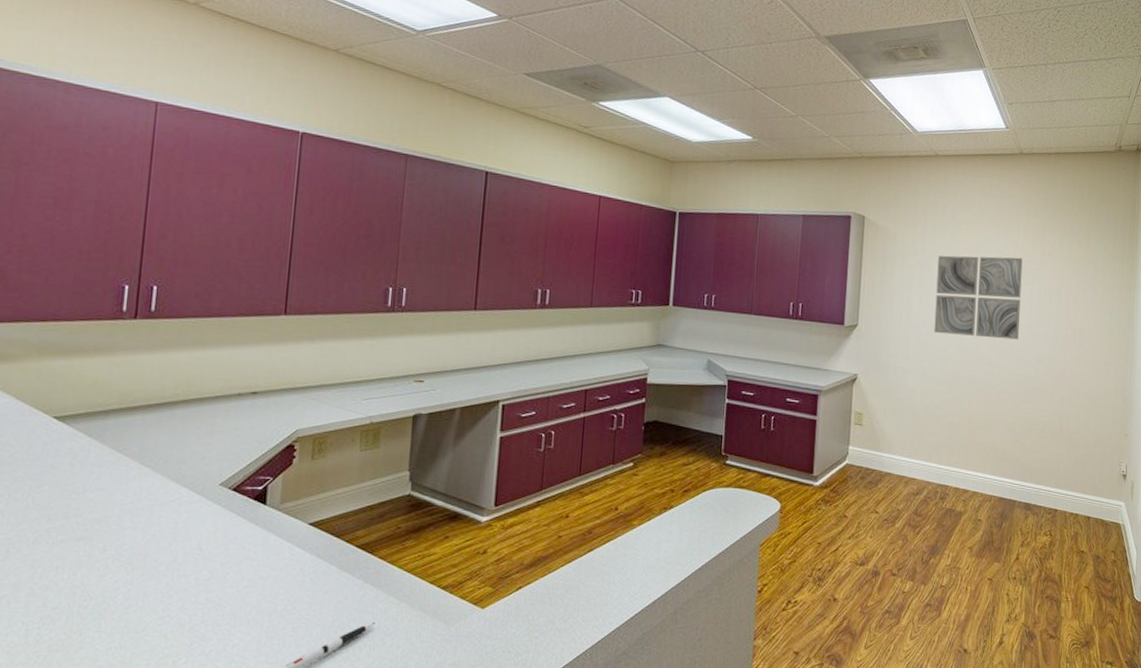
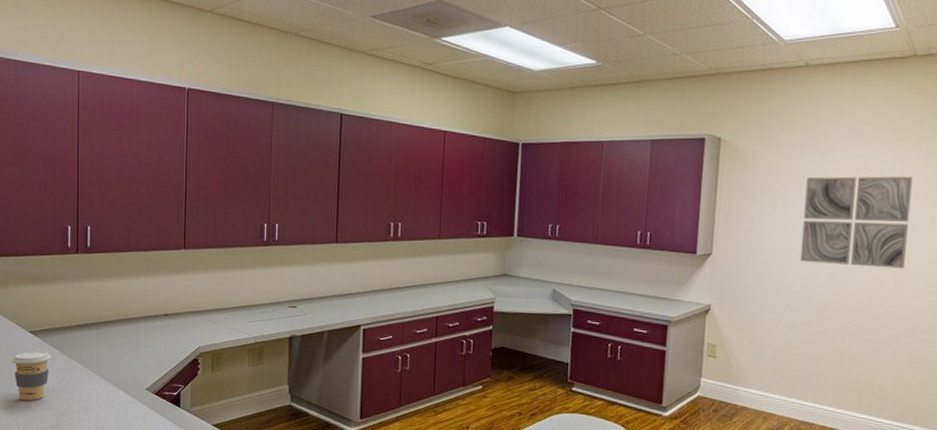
coffee cup: none [23,443,86,508] -> present [12,351,52,401]

